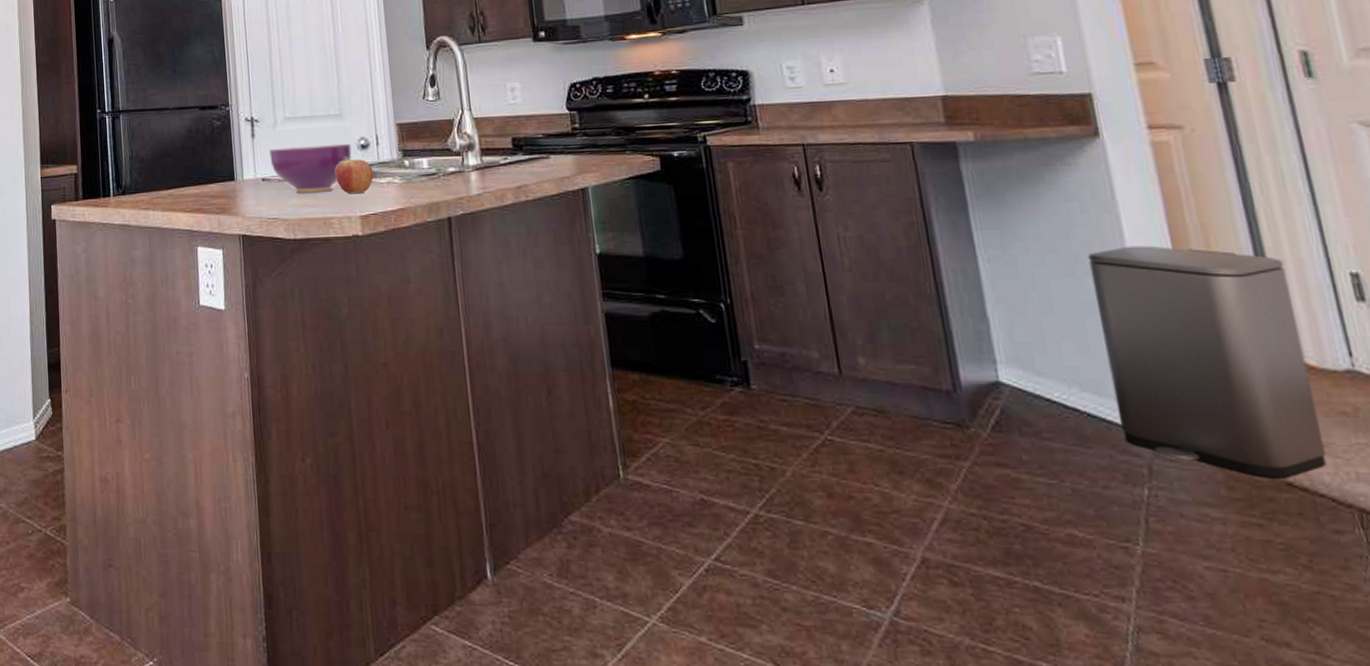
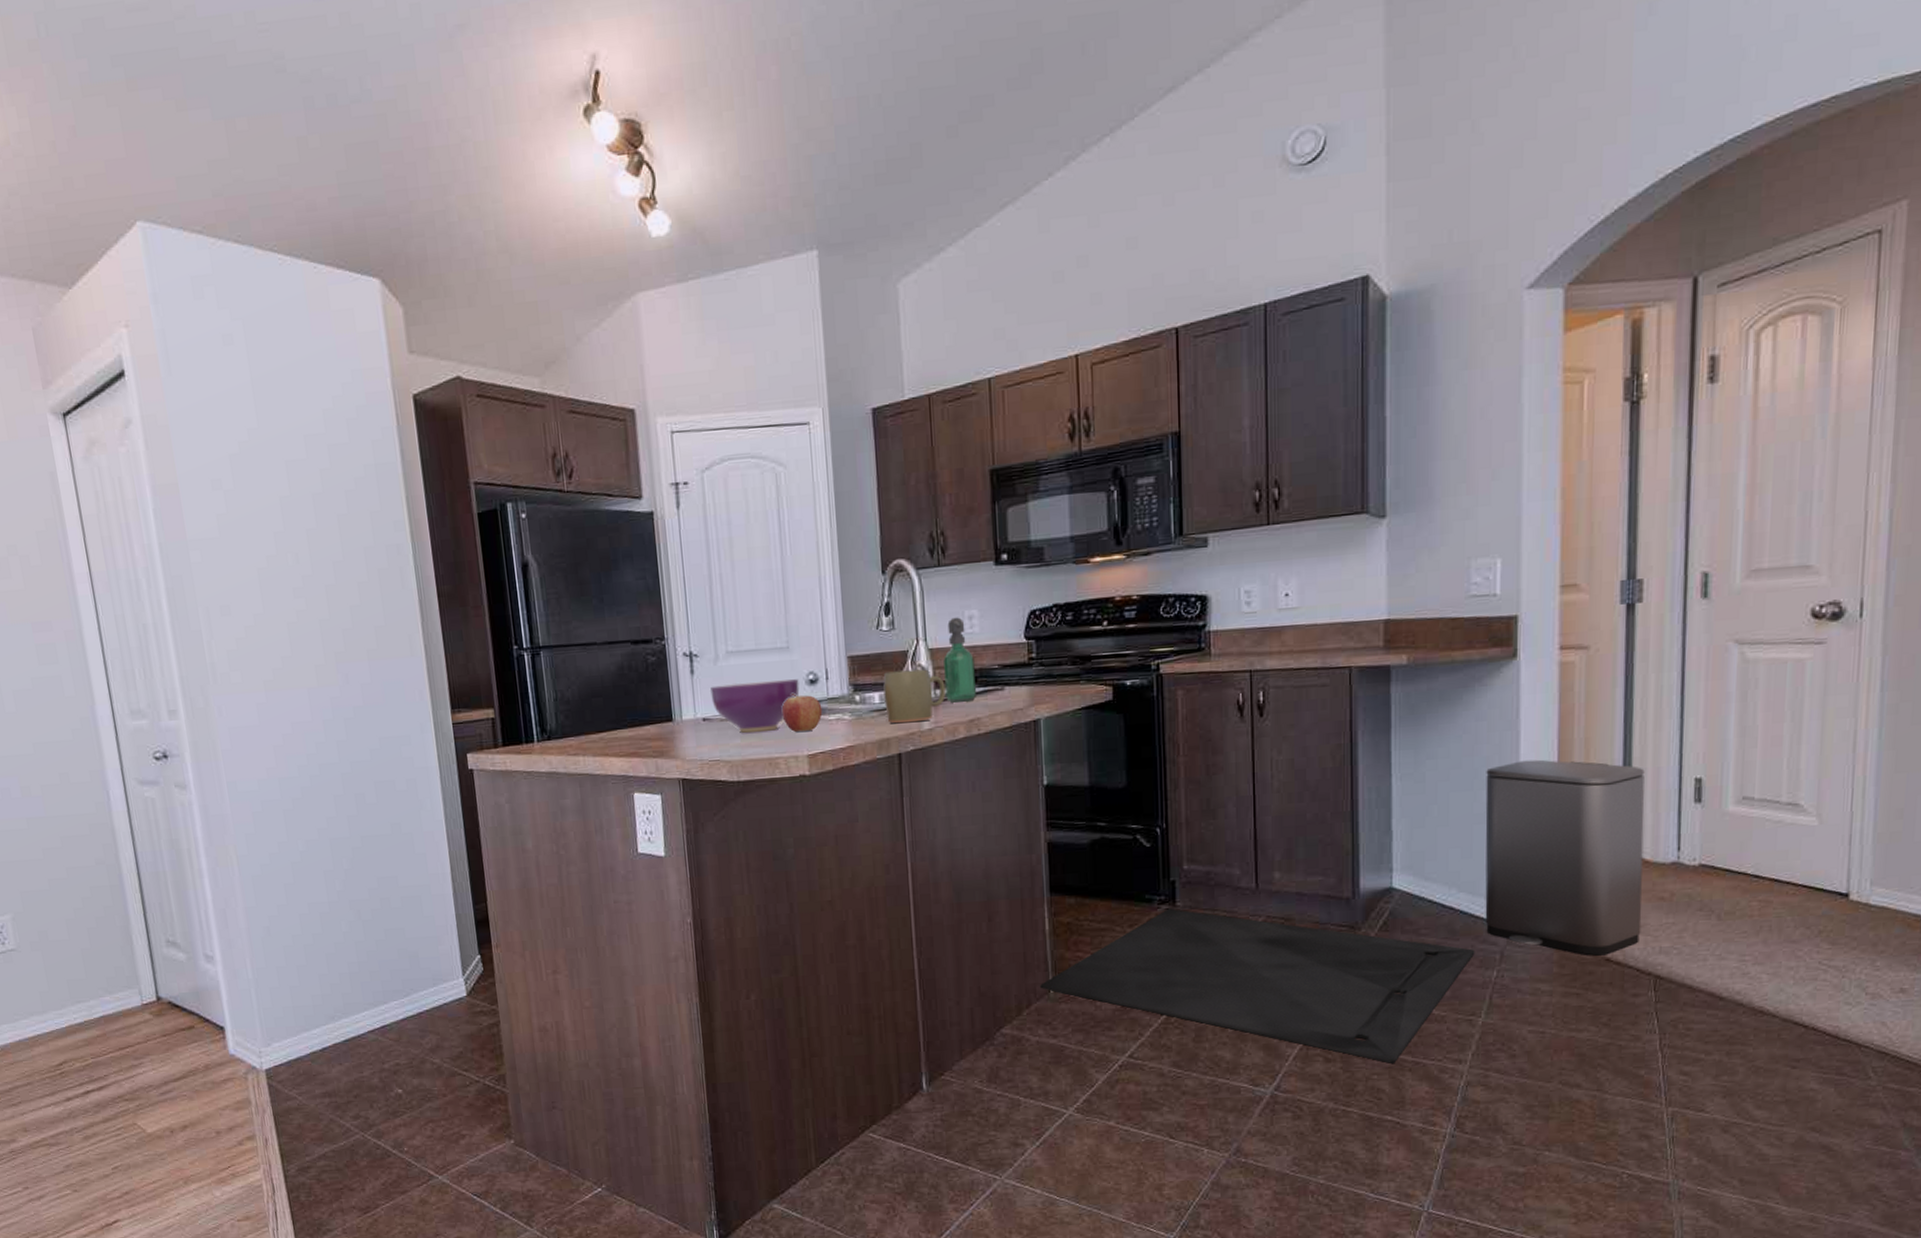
mug: none [431,137,492,189] -> present [883,669,946,724]
soap dispenser: none [488,89,522,171] -> present [944,617,976,704]
door mat: none [608,391,1116,596] -> present [1040,908,1475,1064]

